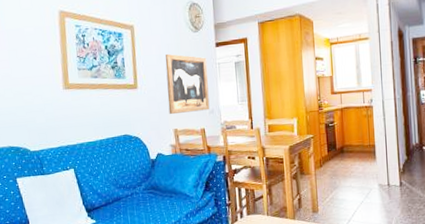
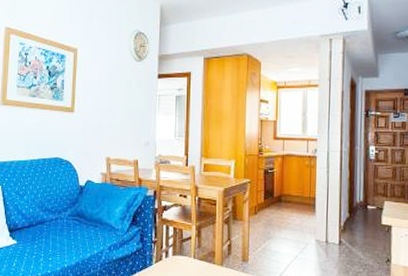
wall art: present [165,53,210,114] -> none [103,80,147,142]

